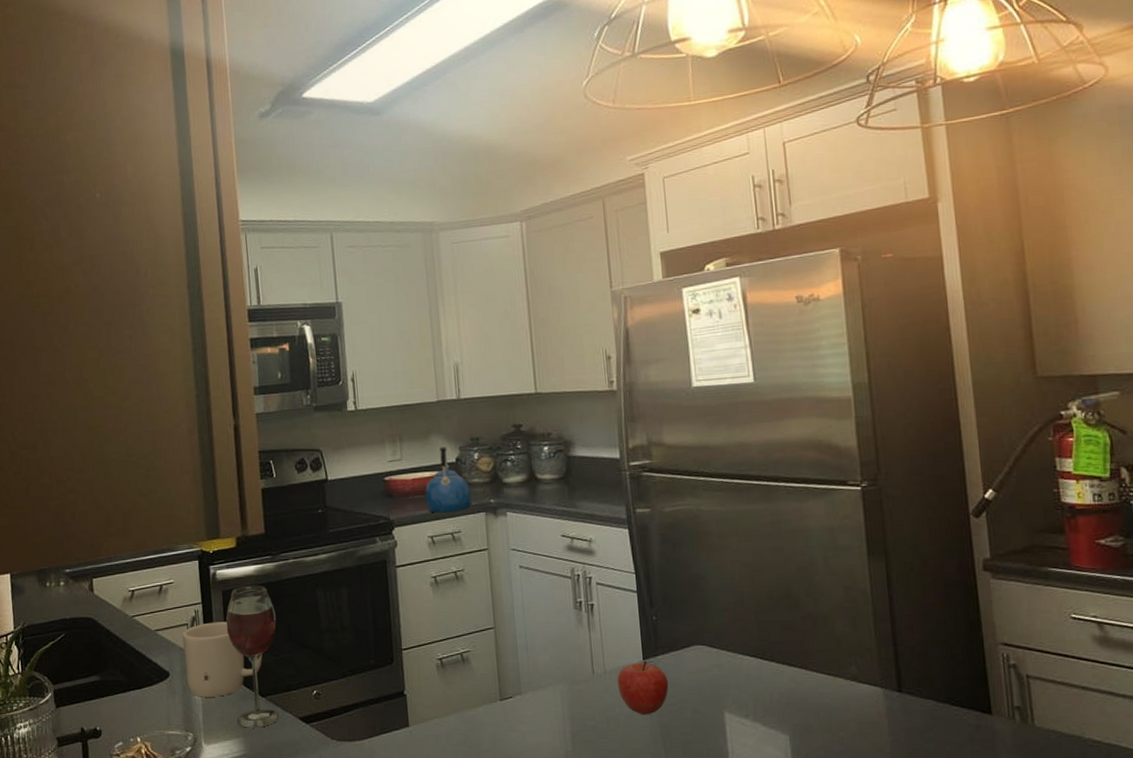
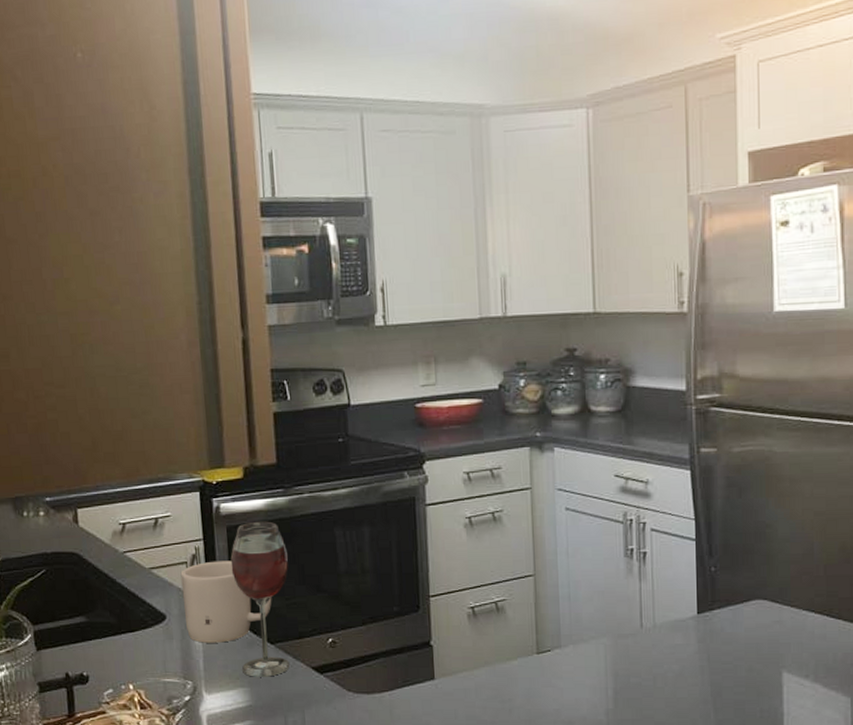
kettle: present [425,446,472,513] -> none [462,371,515,446]
fruit: present [617,661,669,715] -> none [667,615,724,673]

